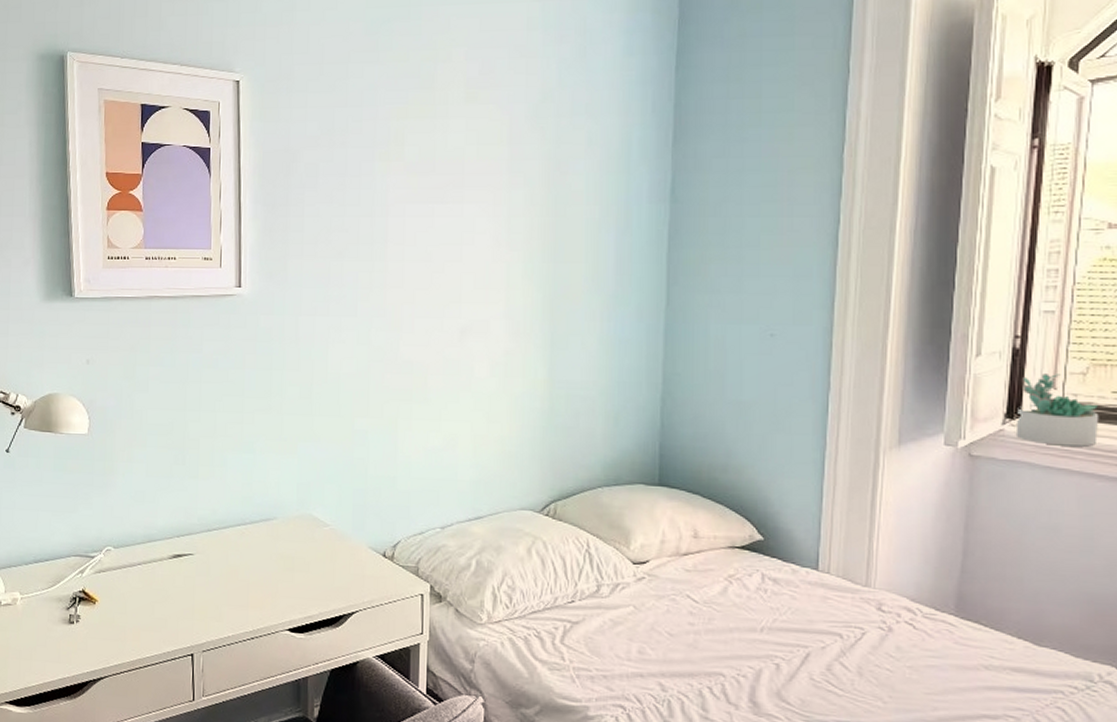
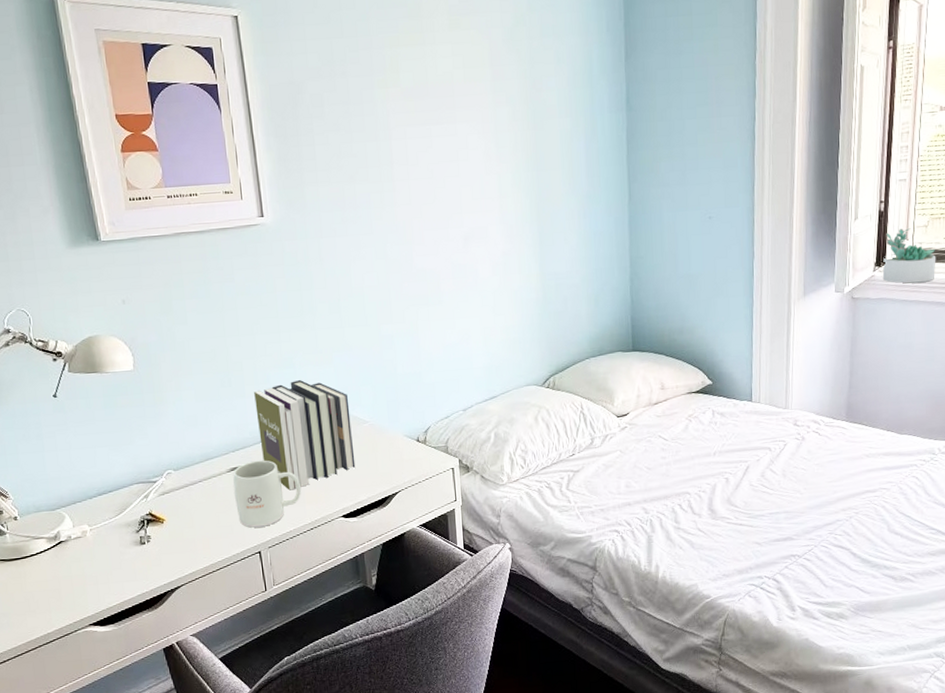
mug: none [172,550,247,627] -> present [233,460,302,528]
books: none [207,468,310,590] -> present [254,380,356,491]

